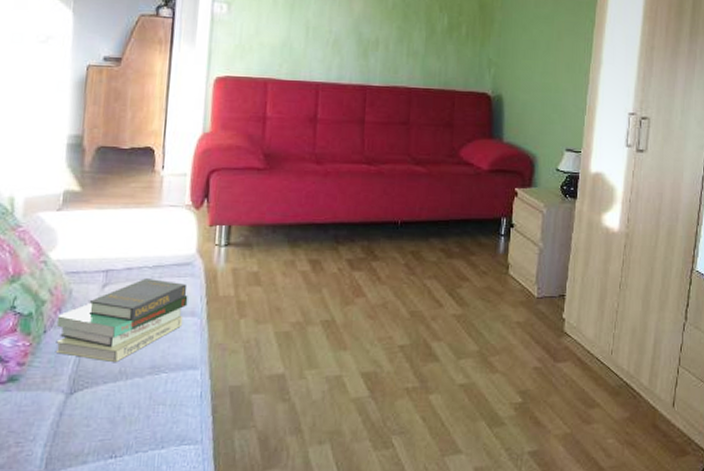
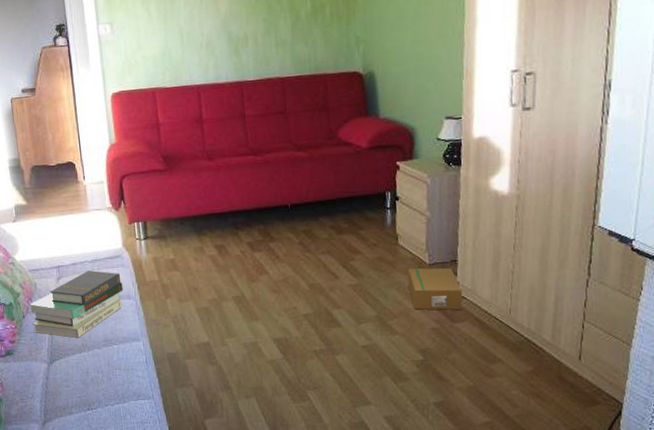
box: none [514,300,568,348] -> present [407,267,463,310]

